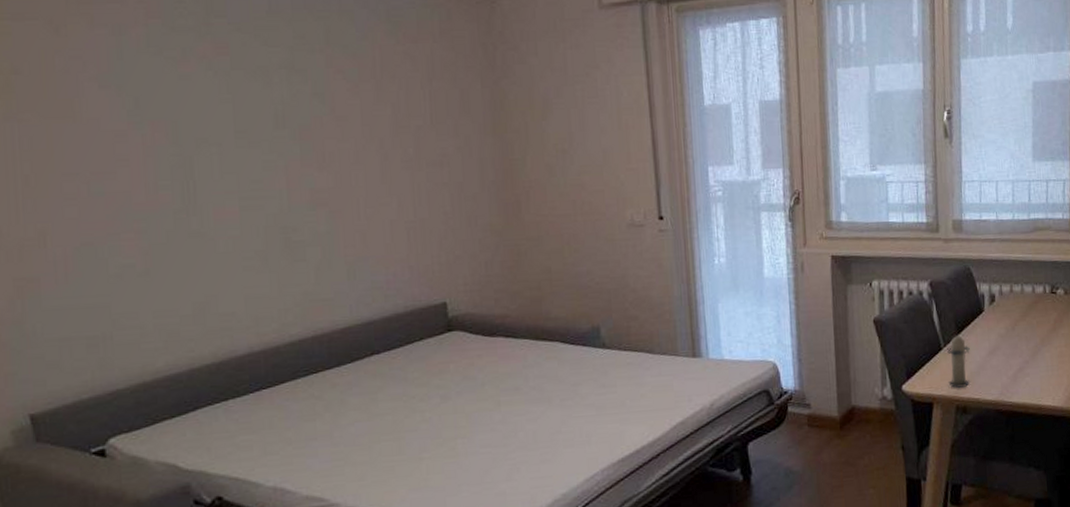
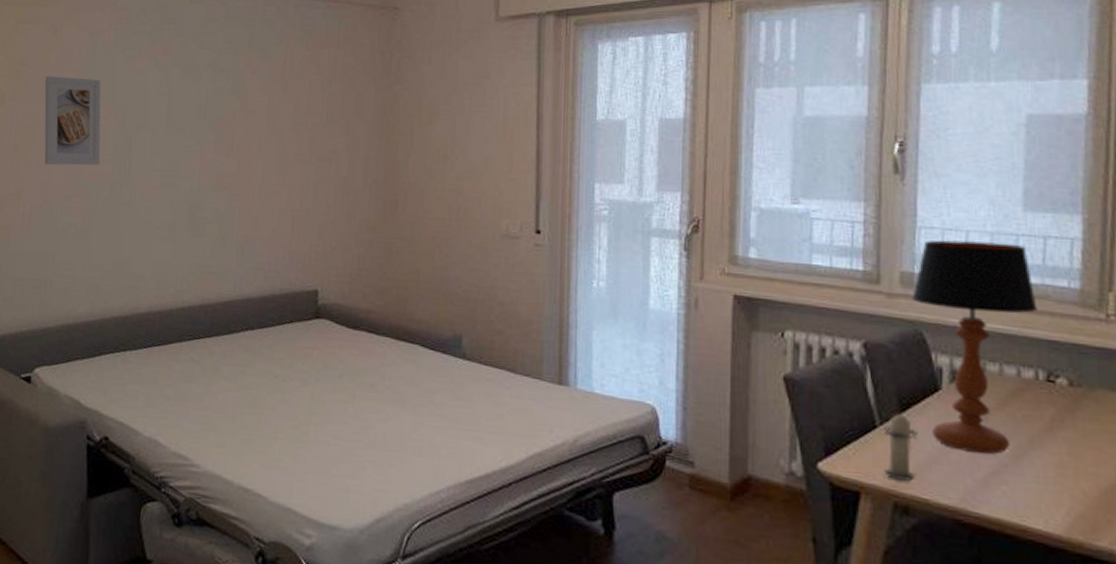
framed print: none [53,86,153,197] -> present [44,76,101,166]
table lamp: none [961,188,1044,357] -> present [912,240,1038,454]

